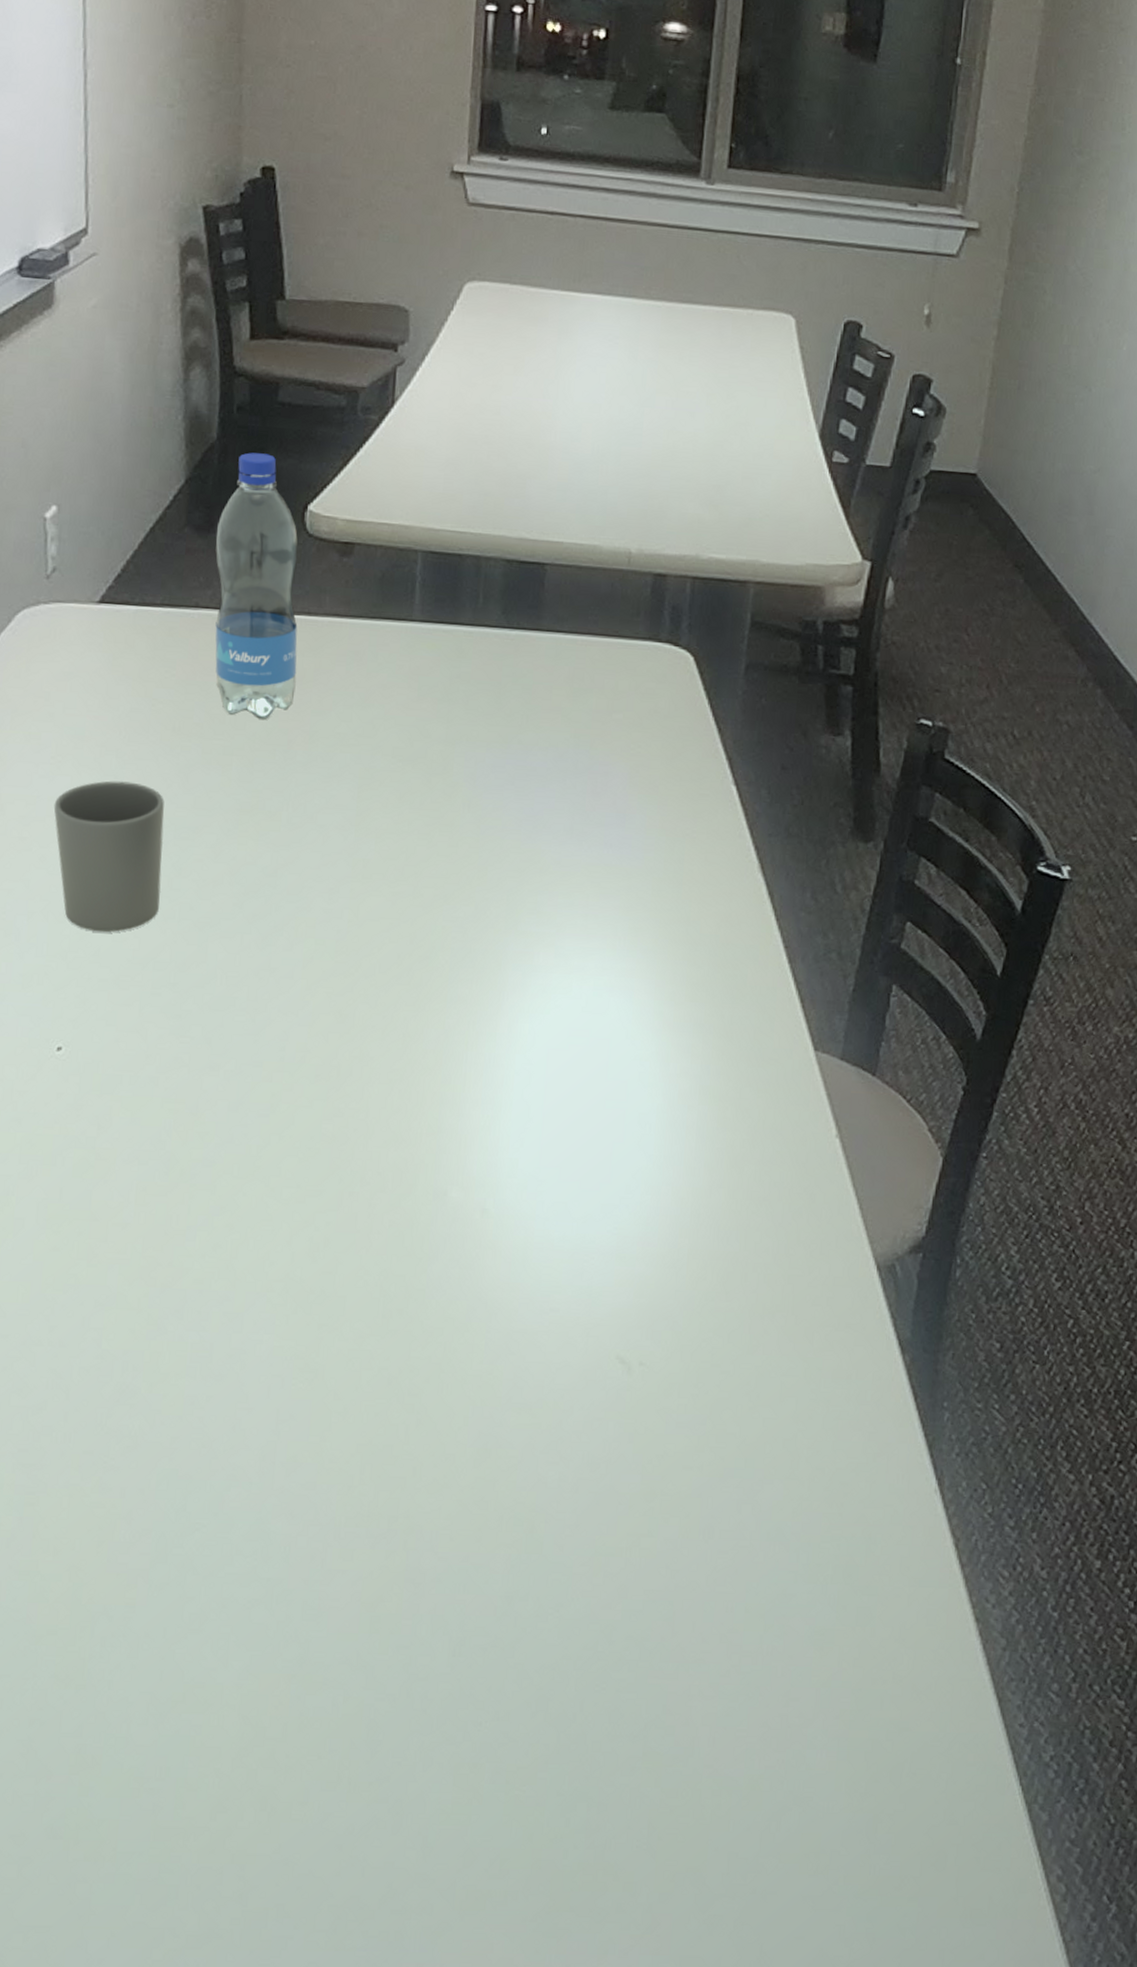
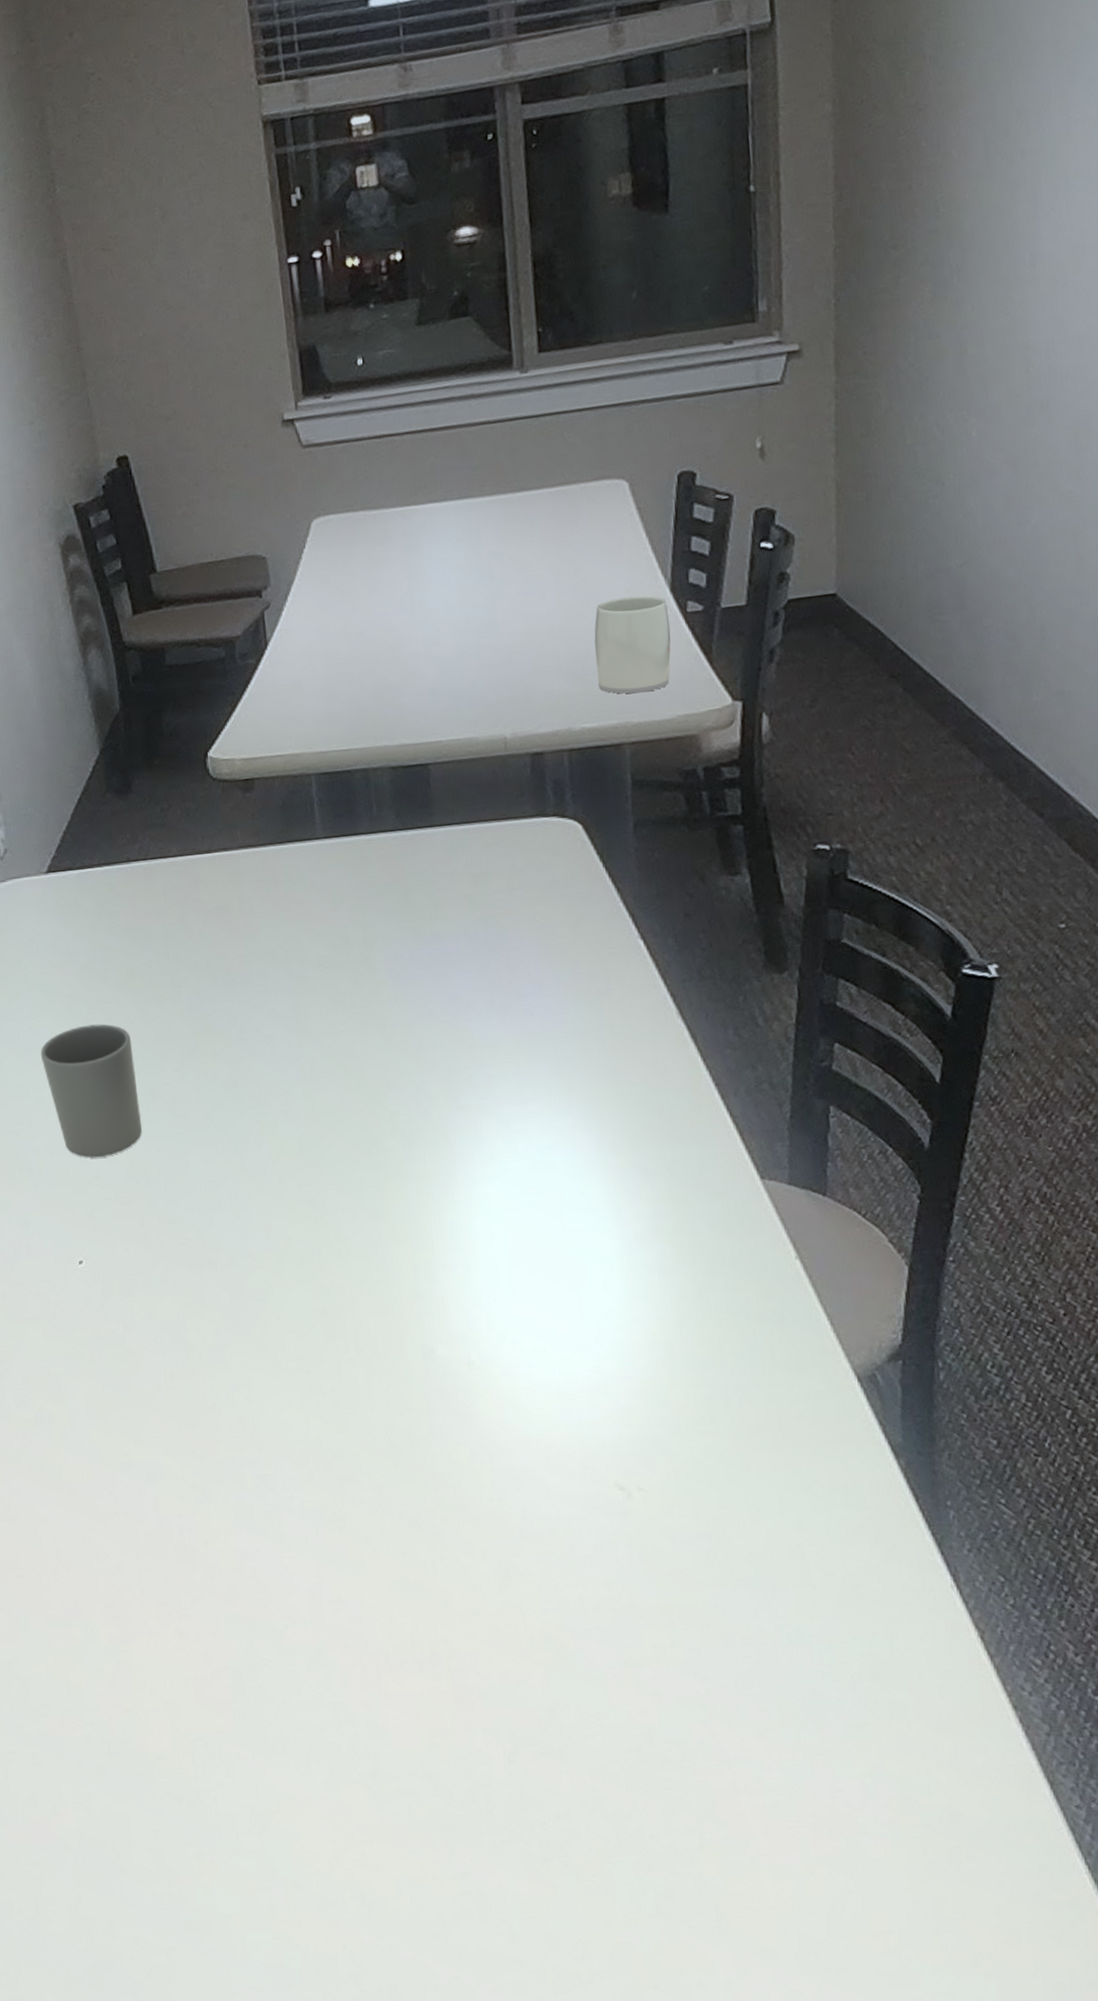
bottle: present [215,452,298,721] -> none [133,714,225,952]
mug: none [733,432,814,534] -> present [594,596,671,694]

